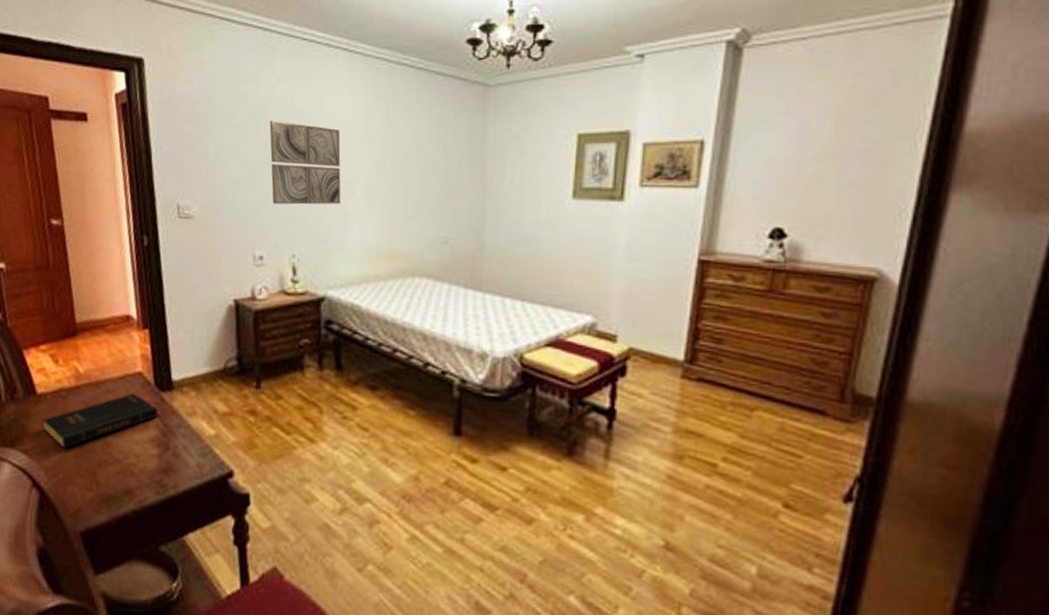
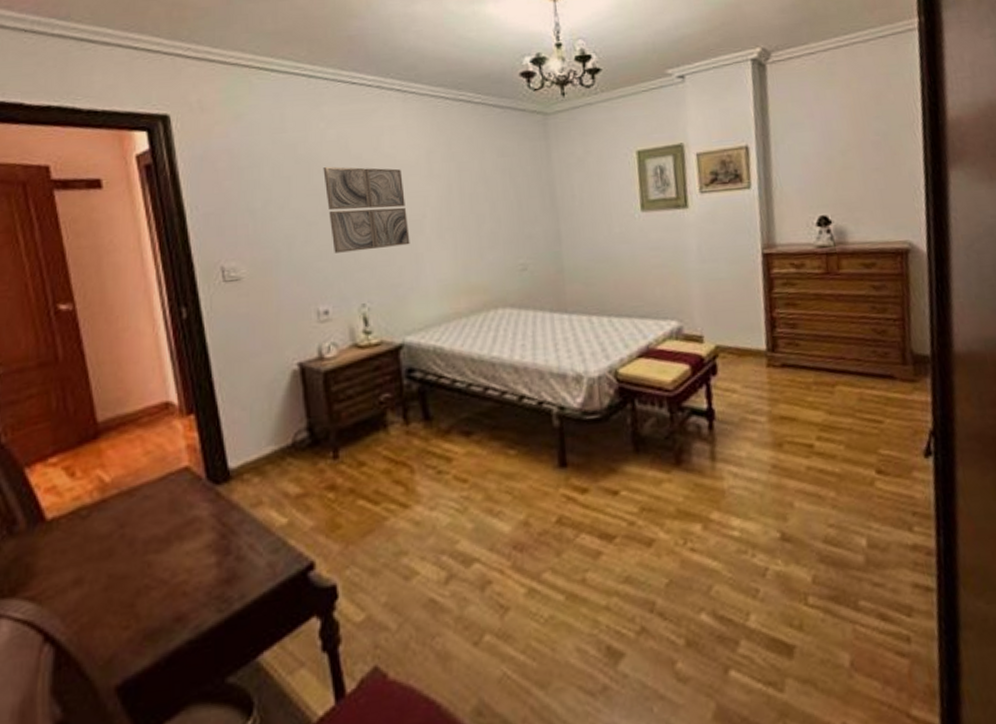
book: present [42,393,160,448] -> none [55,494,215,582]

